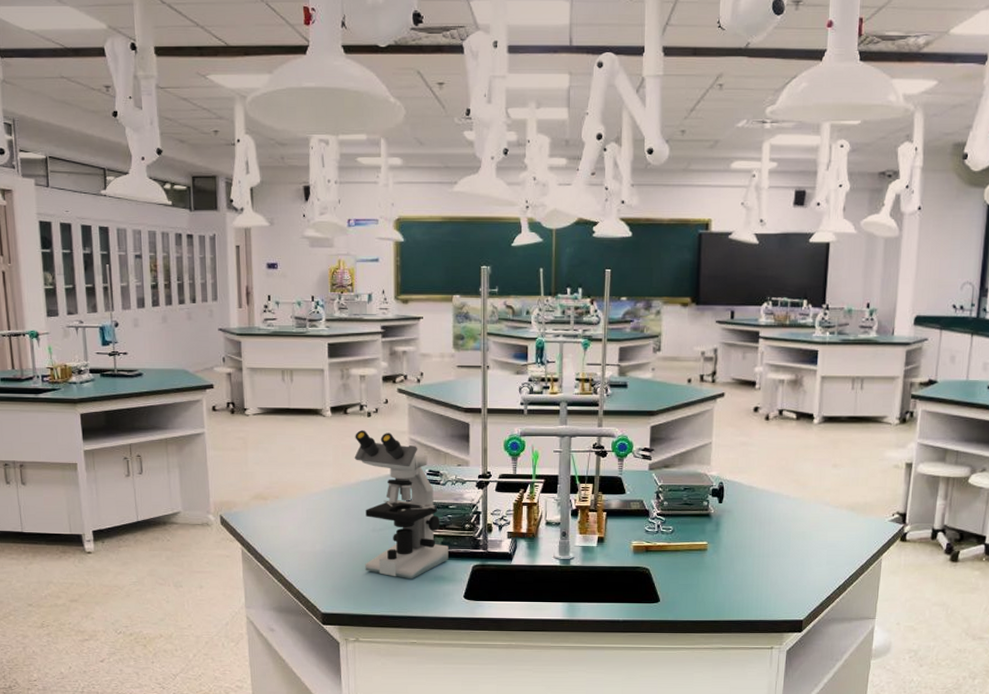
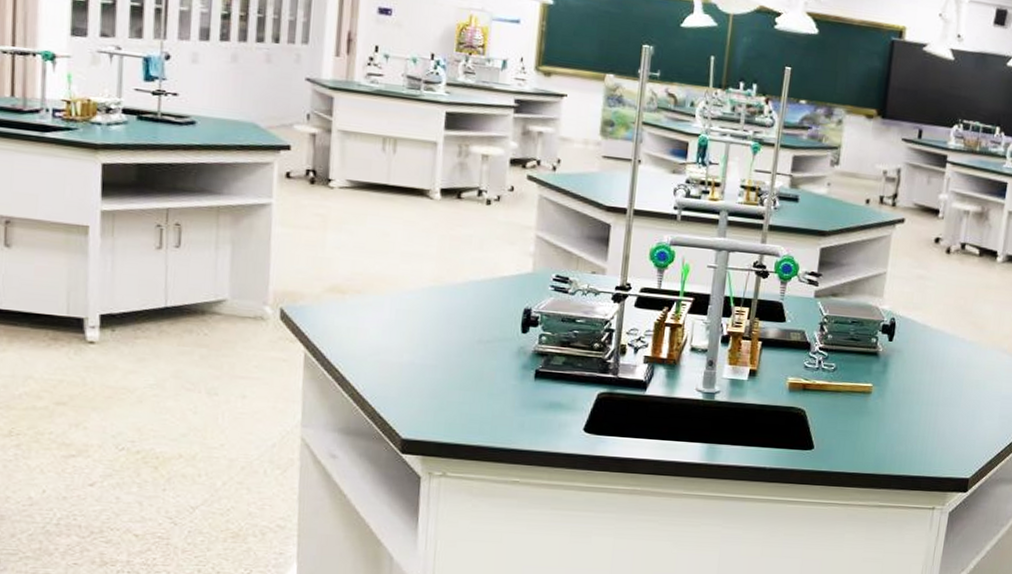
microscope: present [354,430,449,580] -> none [463,220,571,405]

